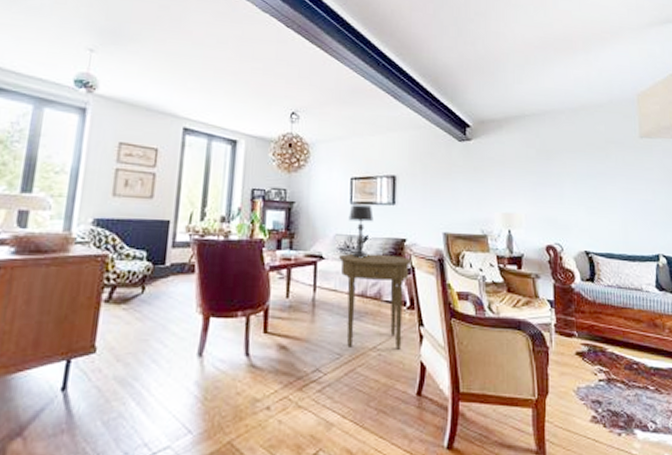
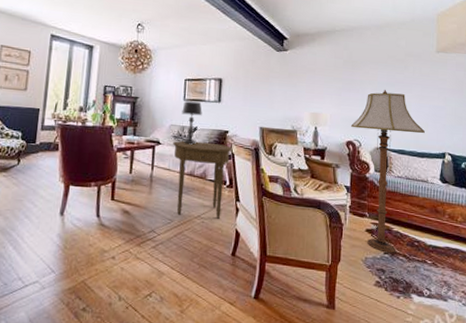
floor lamp: none [550,182,634,380] -> present [351,89,425,253]

